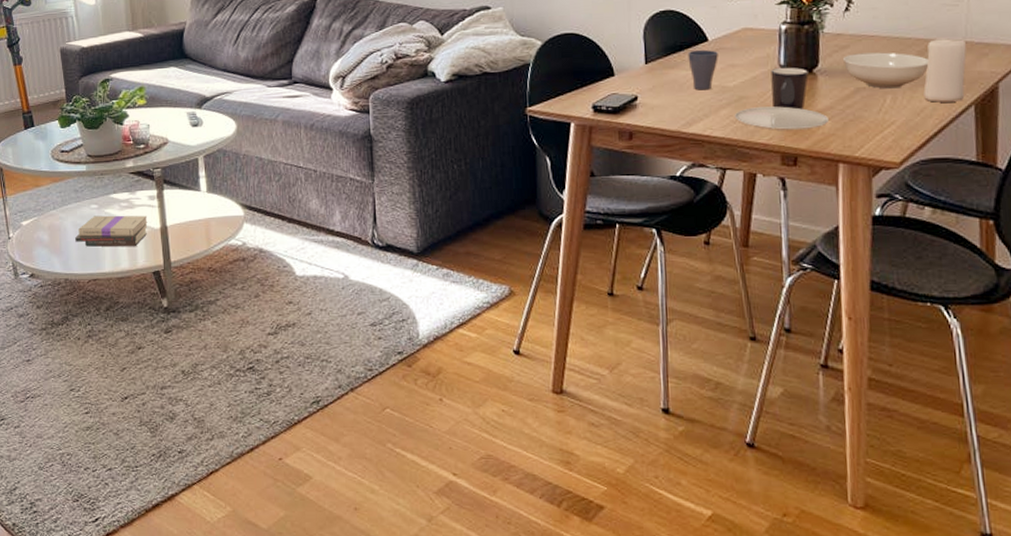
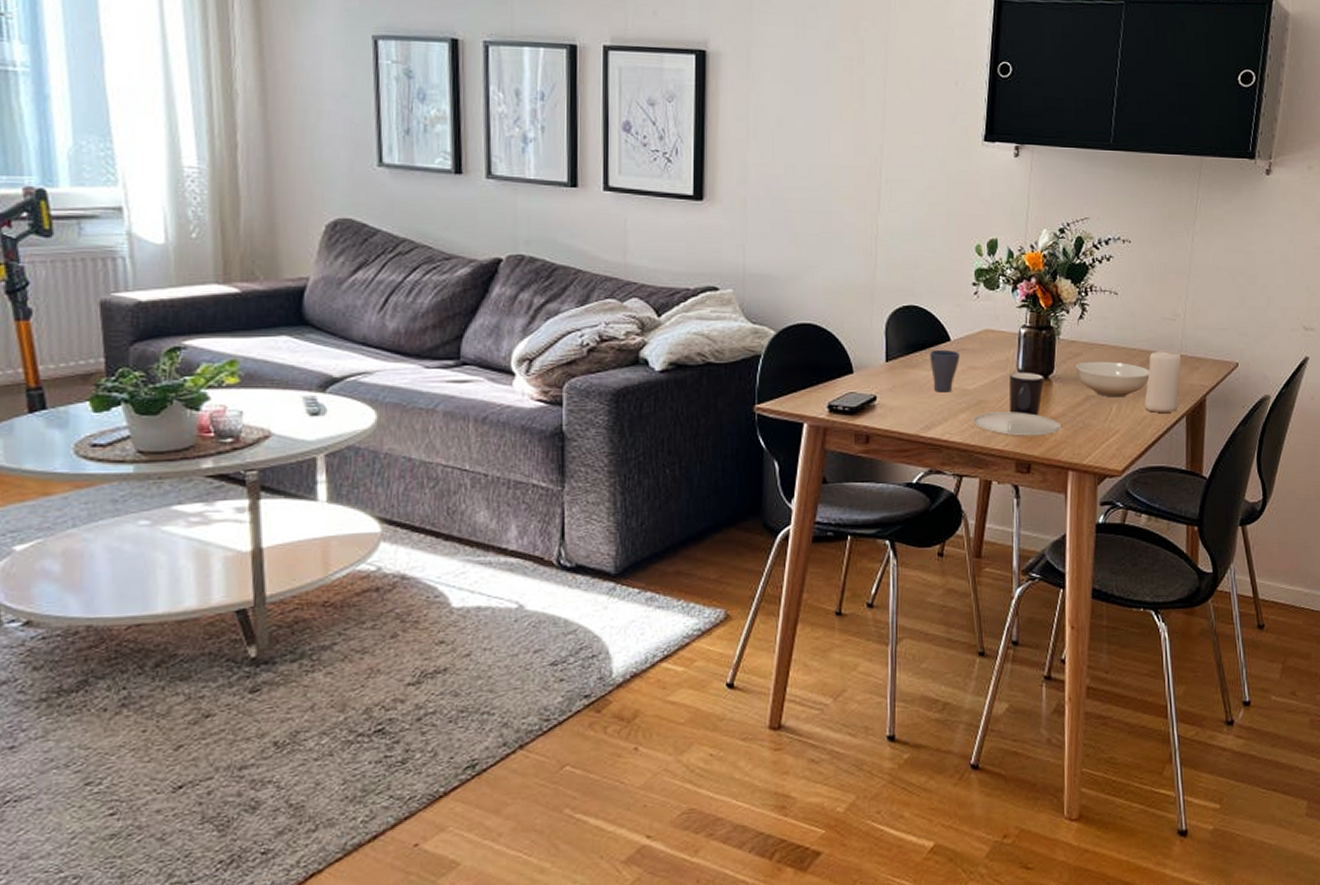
books: present [75,215,148,247] -> none [108,534,232,579]

